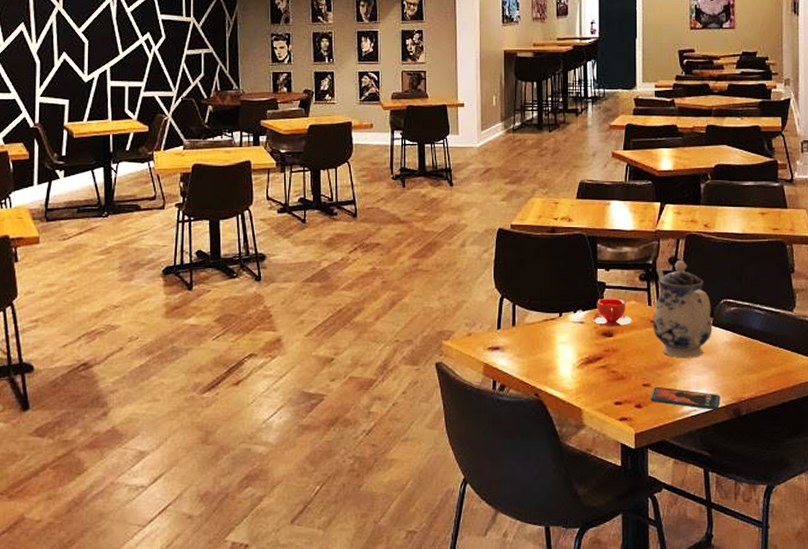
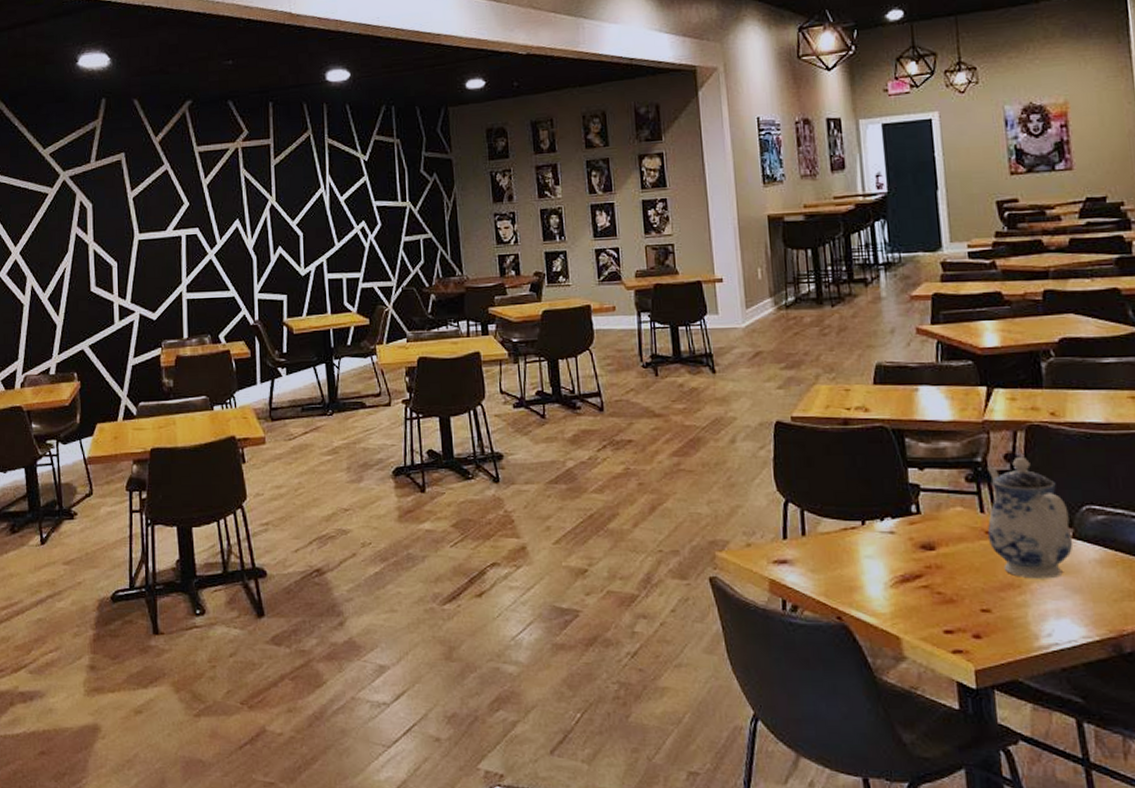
teacup: present [592,299,632,327] -> none [905,504,959,539]
smartphone: present [650,386,720,410] -> none [992,612,1093,645]

